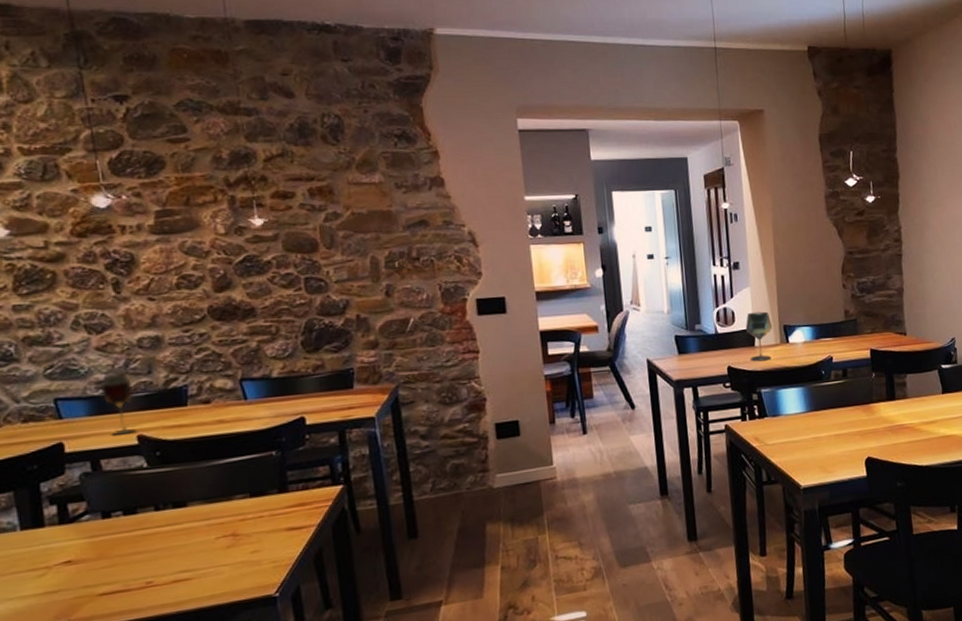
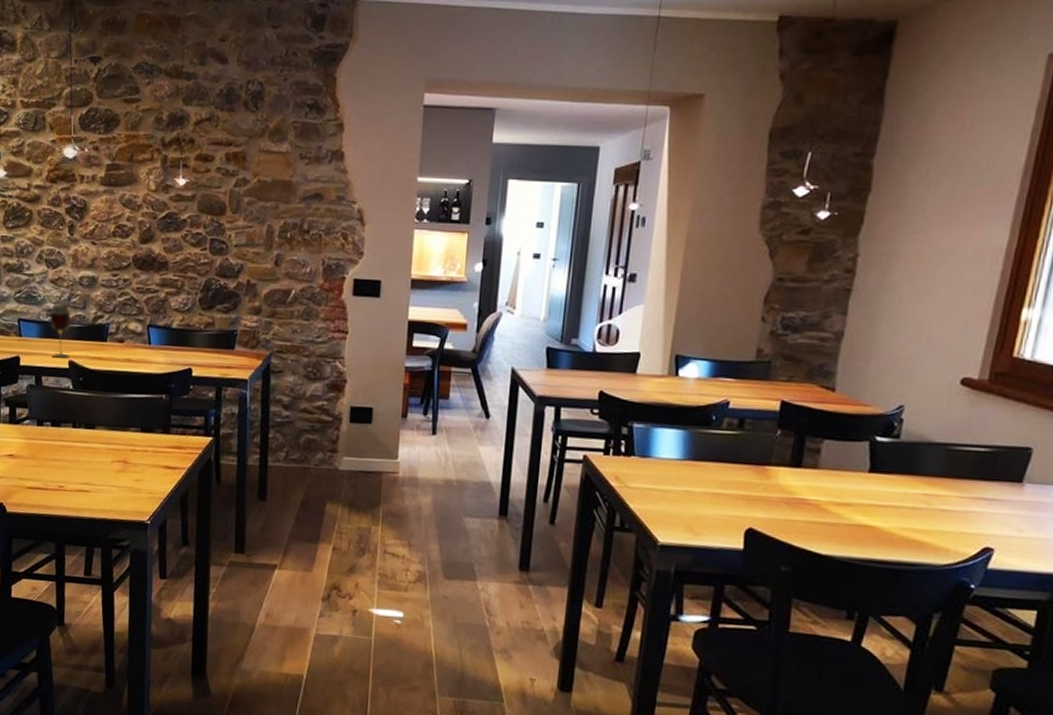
wine glass: present [745,311,772,361] -> none [628,334,662,392]

